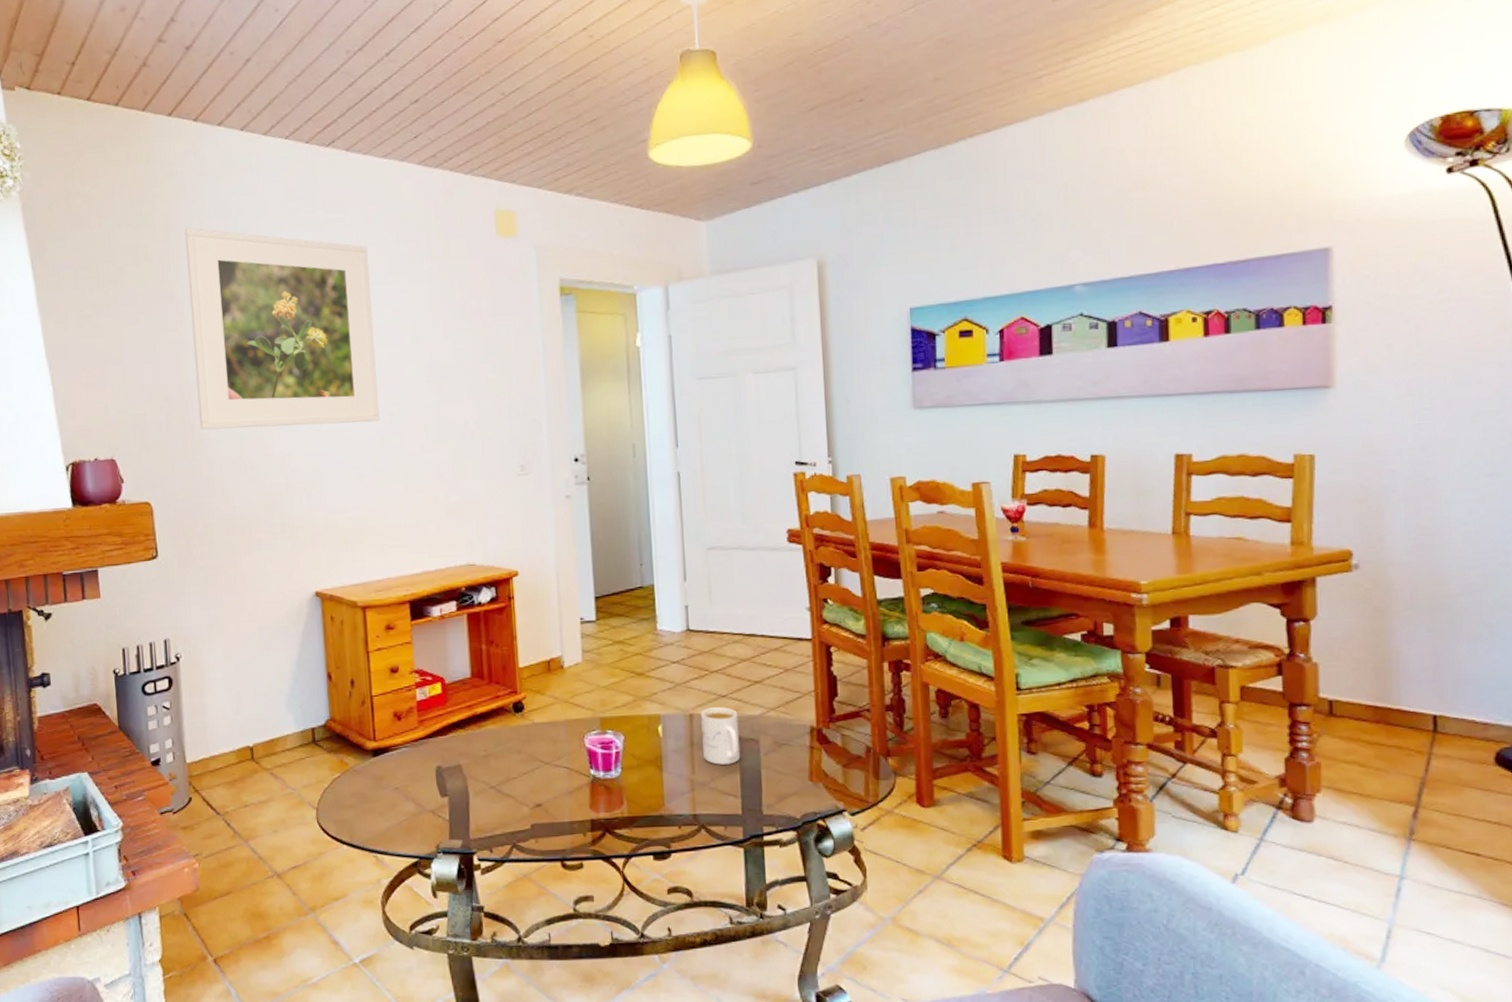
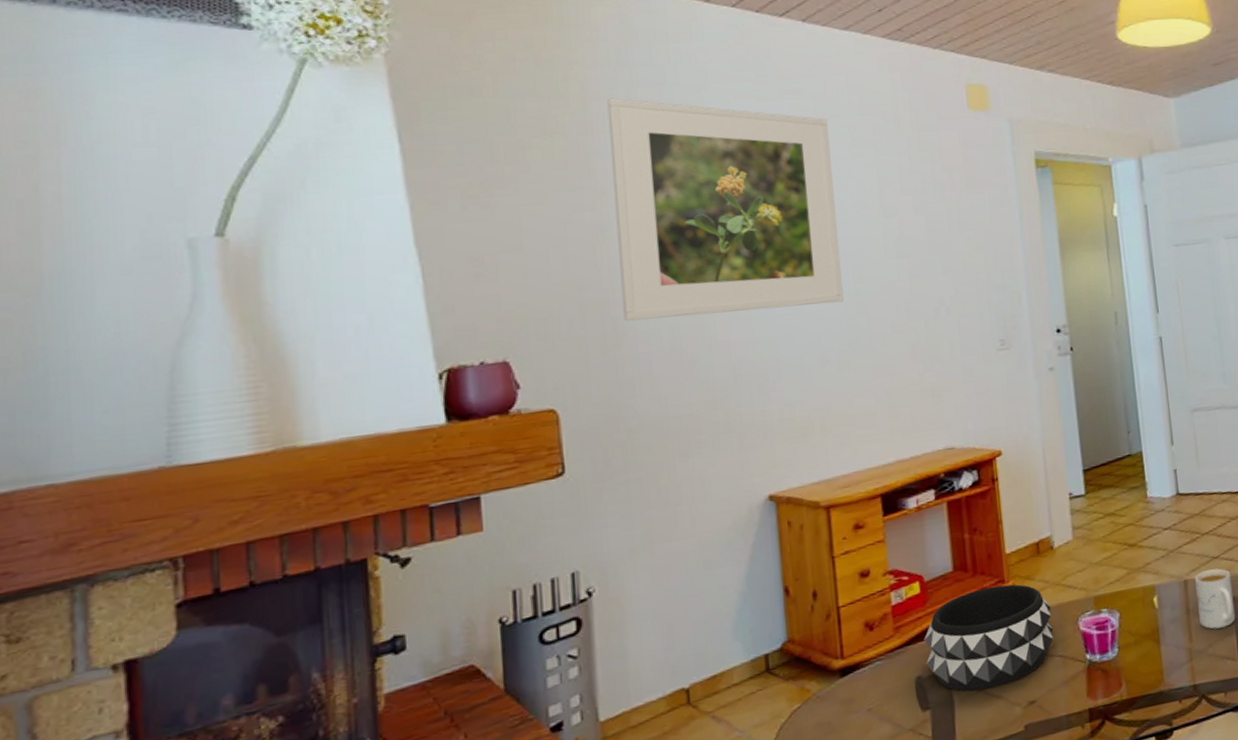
decorative bowl: none [444,695,561,787] -> present [924,584,1054,692]

